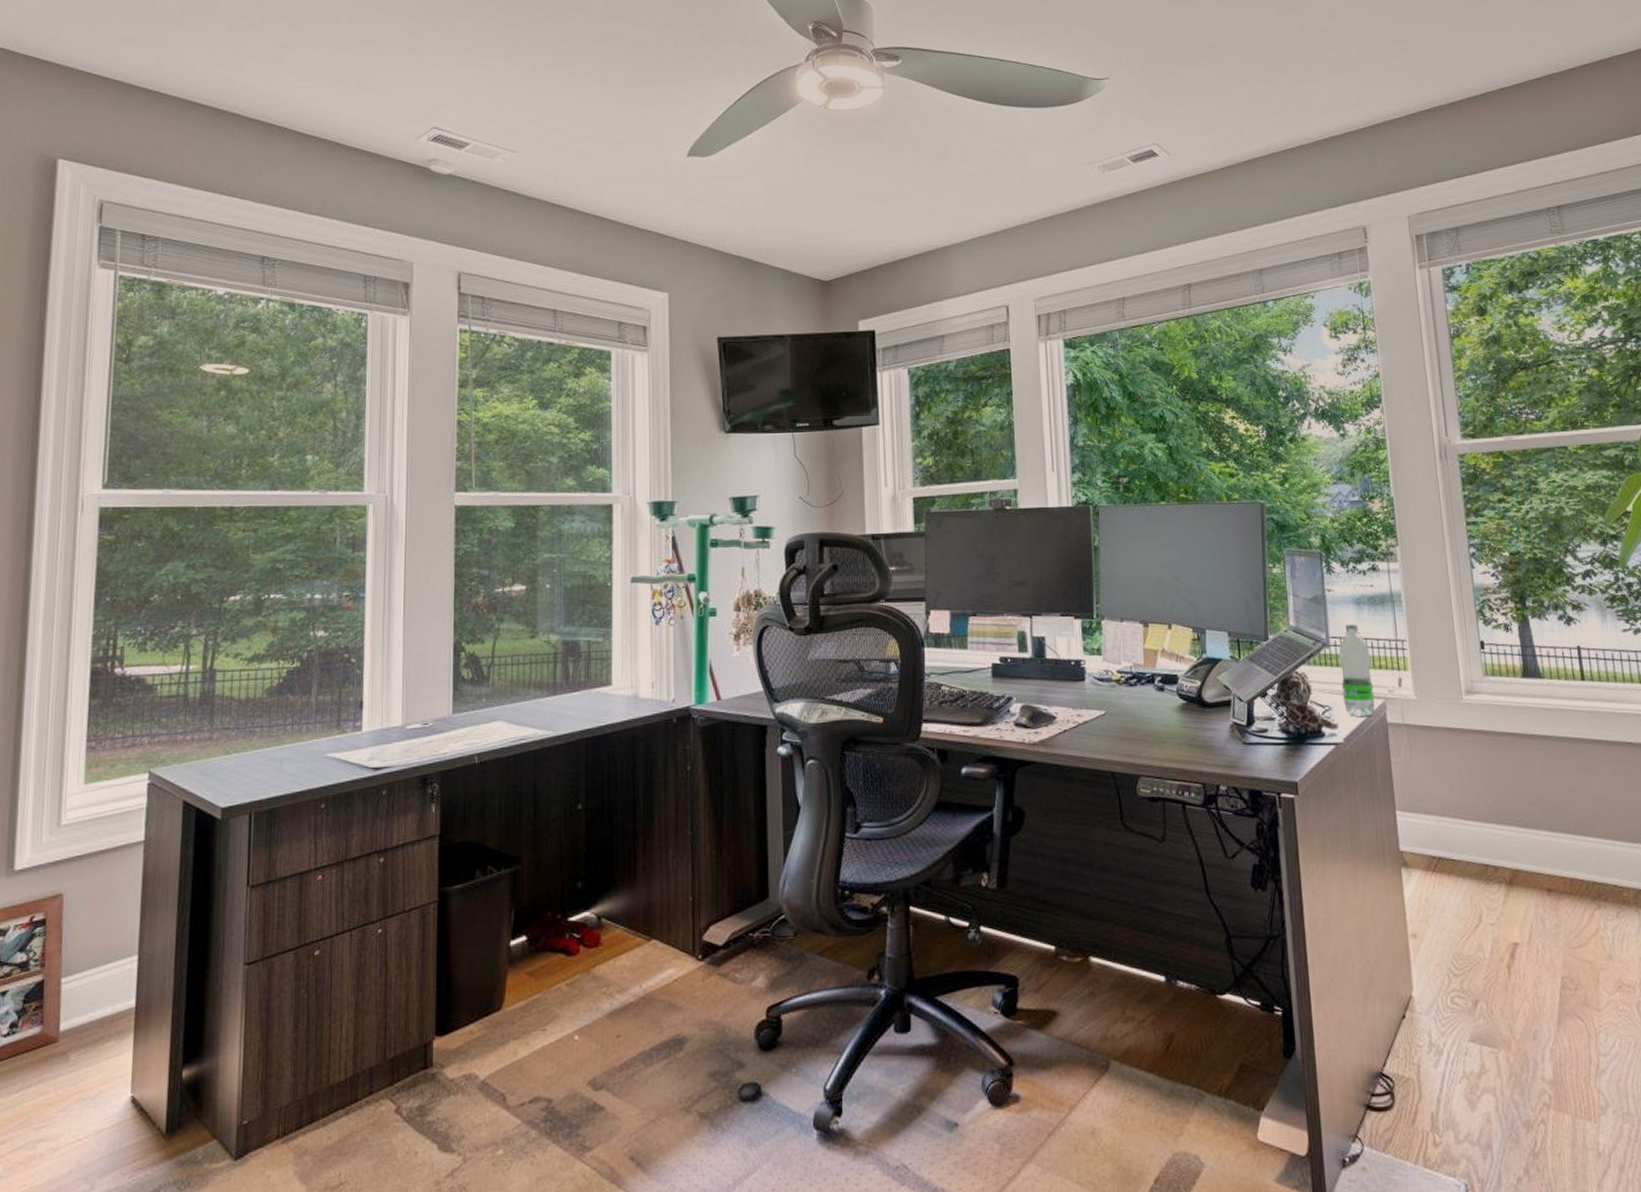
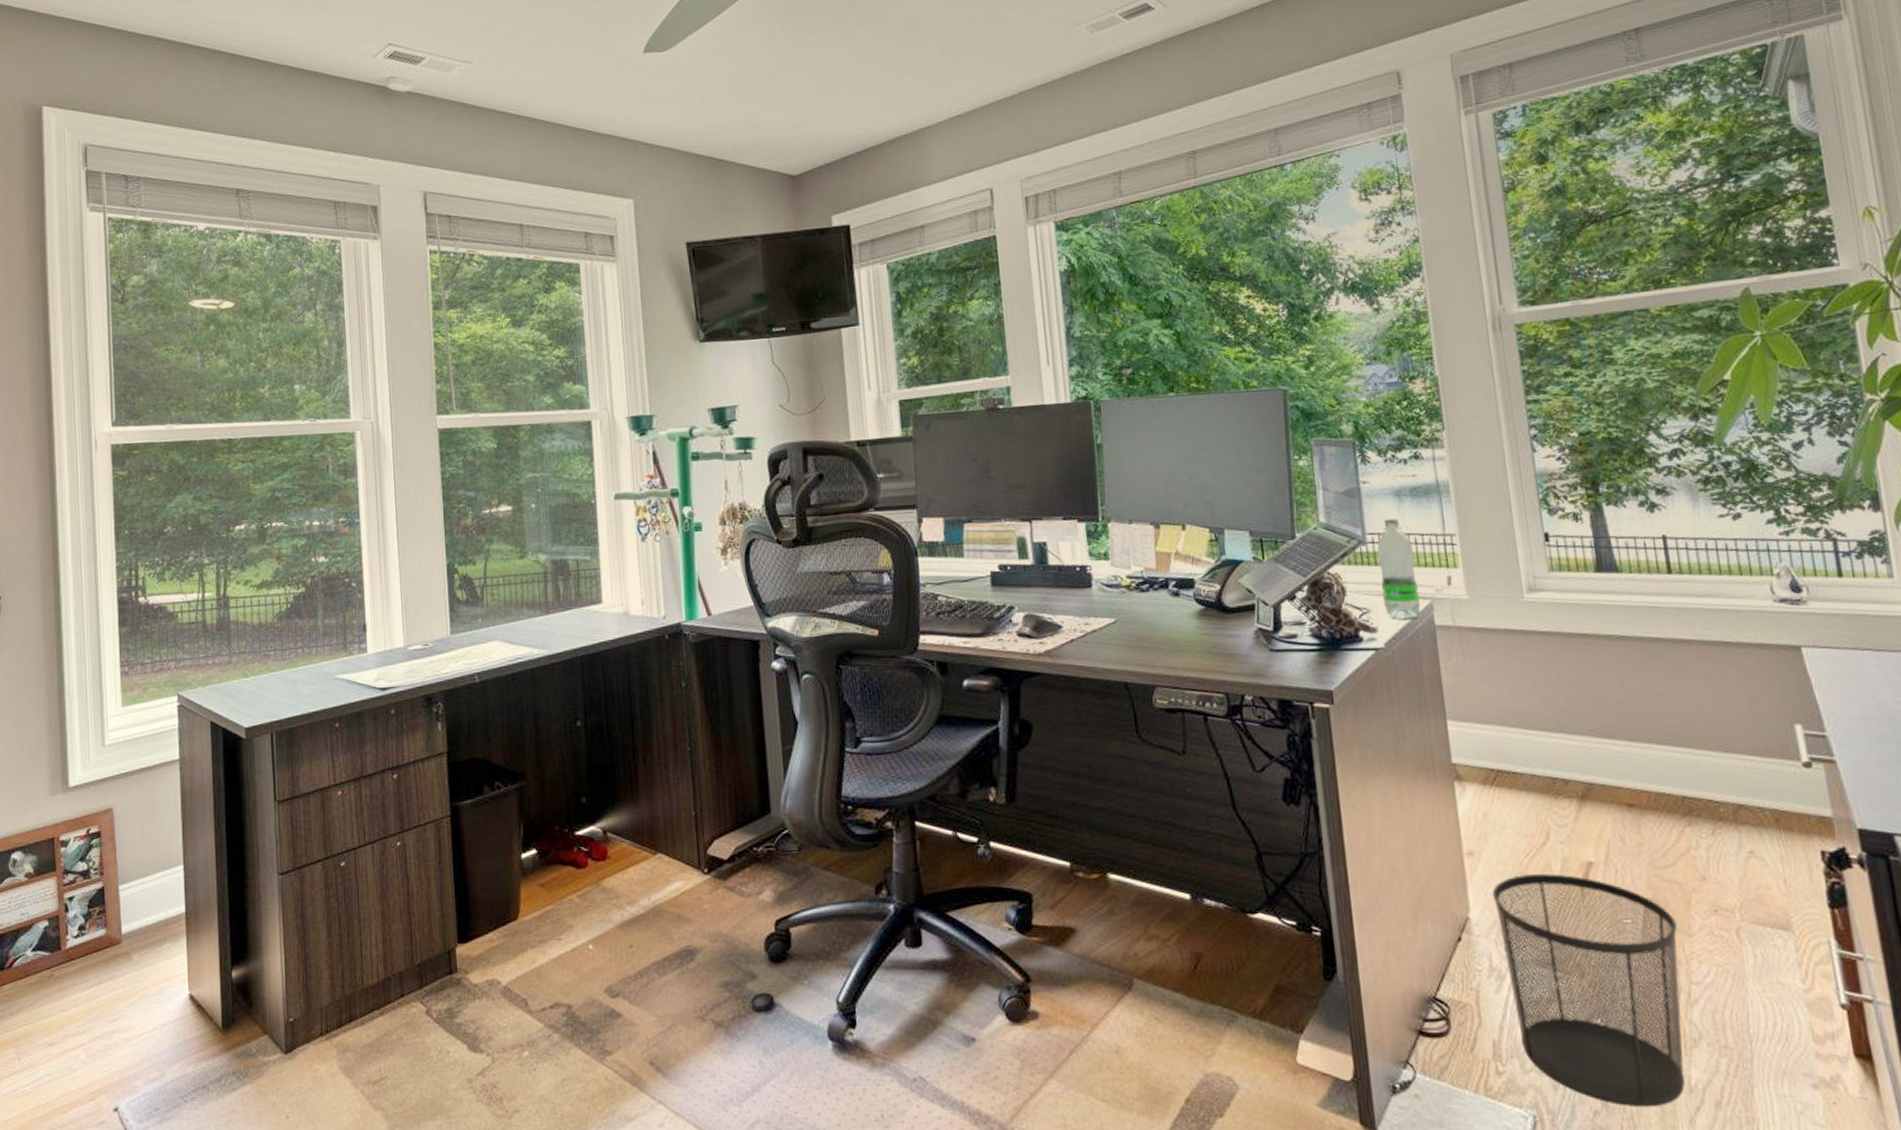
waste bin: none [1432,954,1595,1173] -> present [1492,874,1686,1108]

